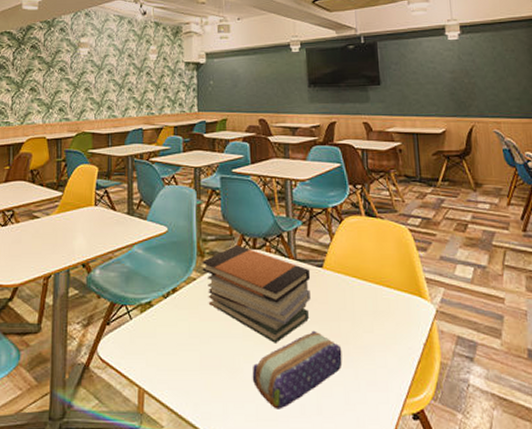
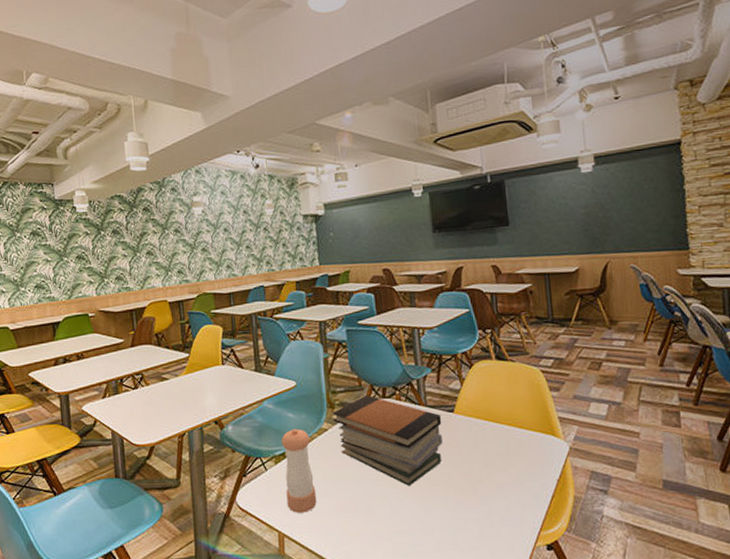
pepper shaker: none [148,276,181,367] -> present [281,429,317,513]
pencil case: present [252,330,343,409] -> none [387,472,476,546]

